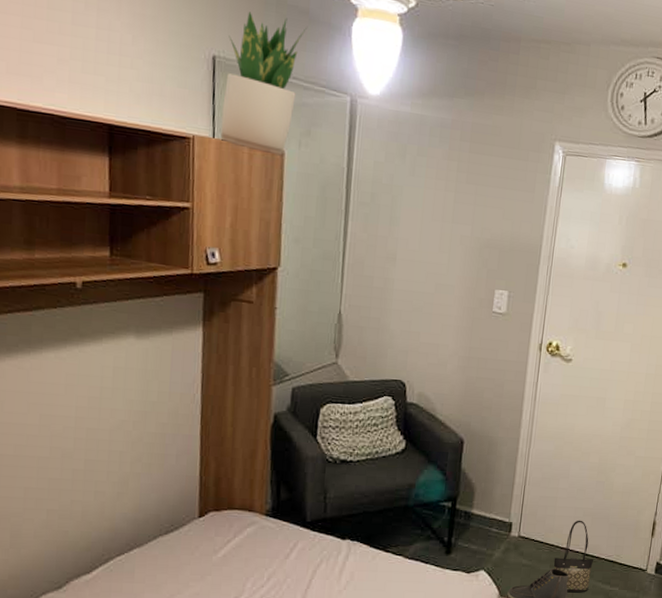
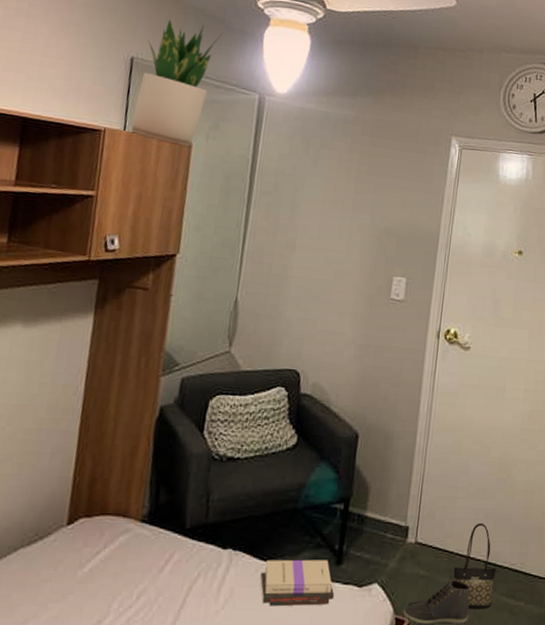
books: none [377,549,445,588] -> present [259,559,335,607]

